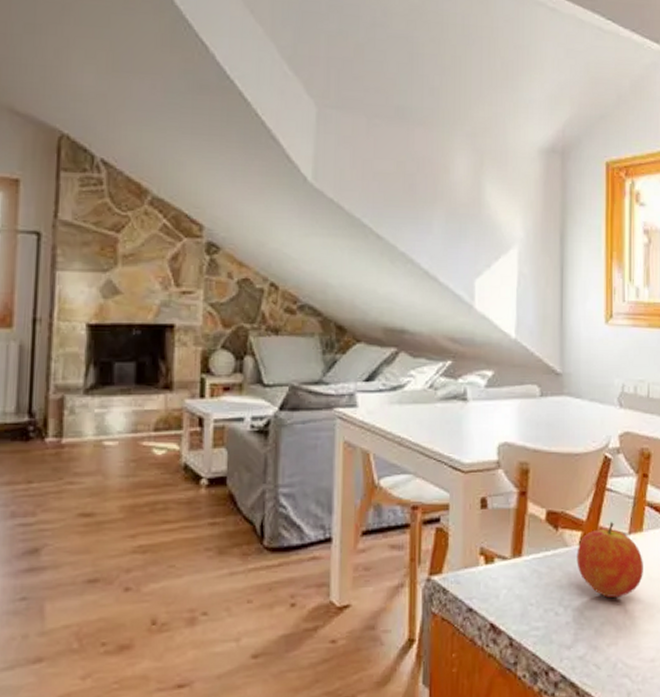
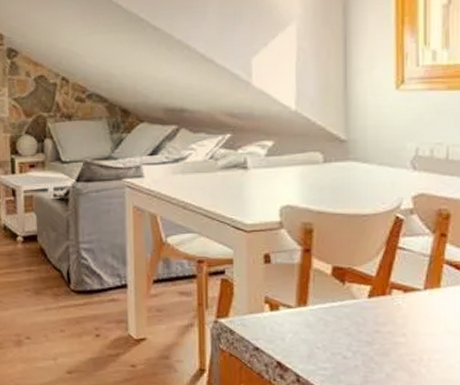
fruit: present [577,522,643,599] -> none [365,278,441,348]

